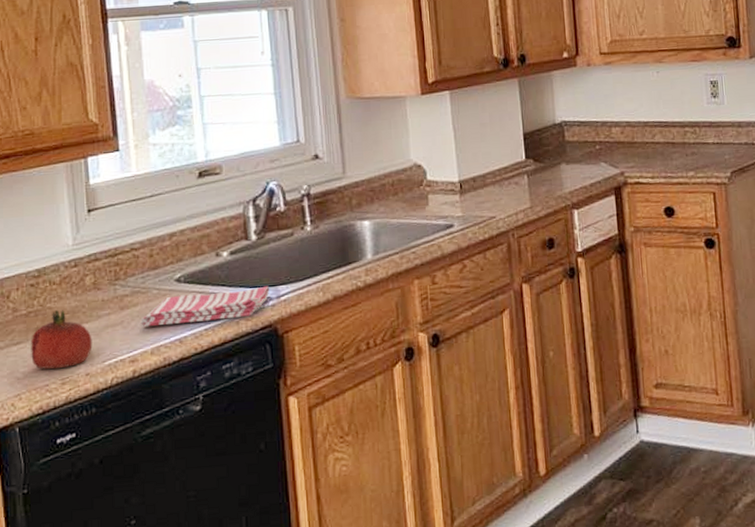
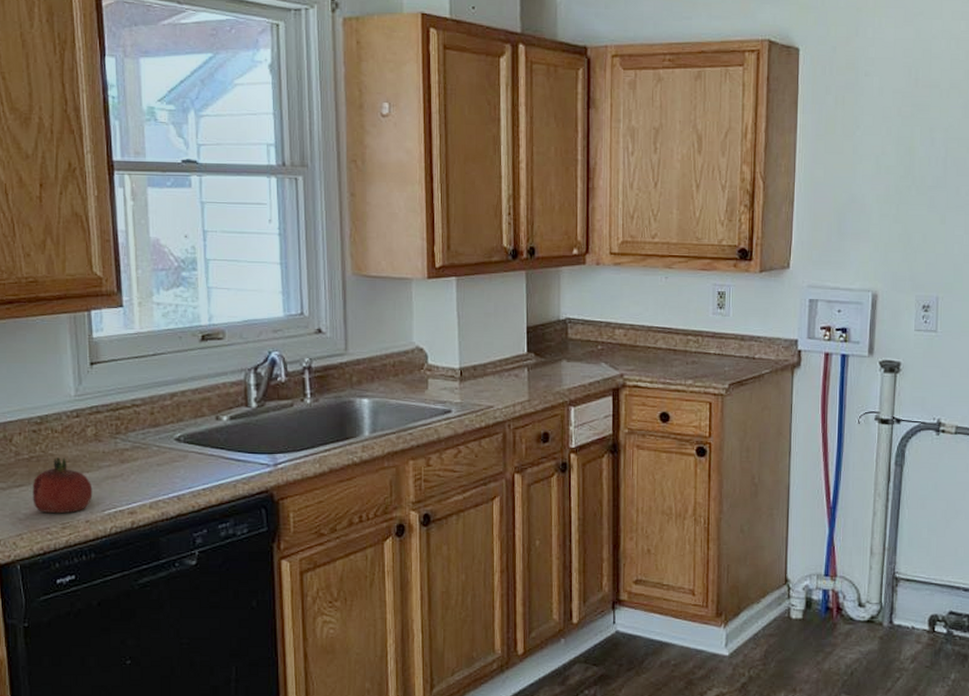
dish towel: present [140,285,270,327] -> none [140,453,268,482]

